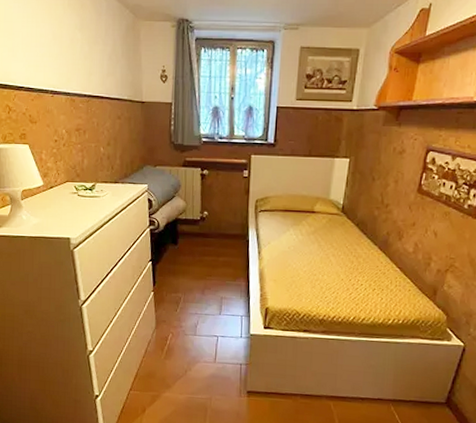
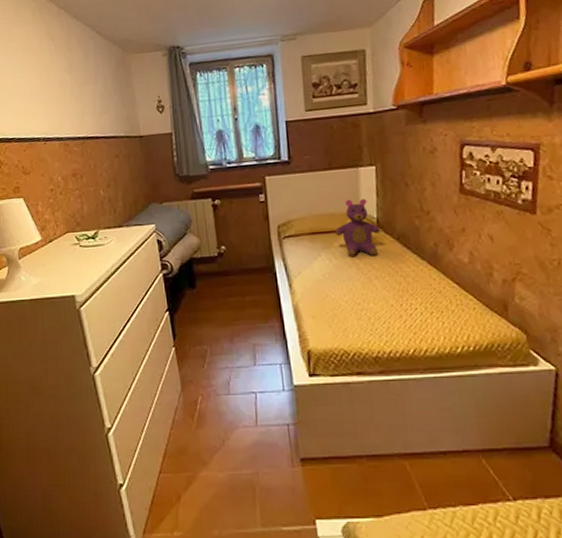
teddy bear: none [304,185,344,237] -> present [334,198,381,256]

